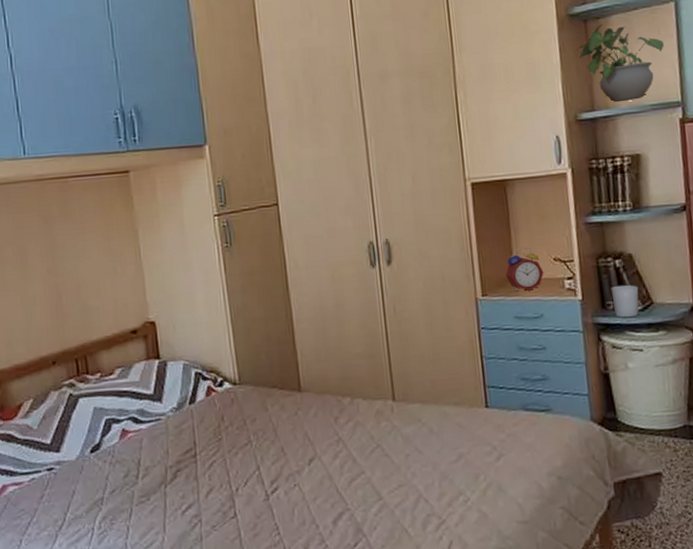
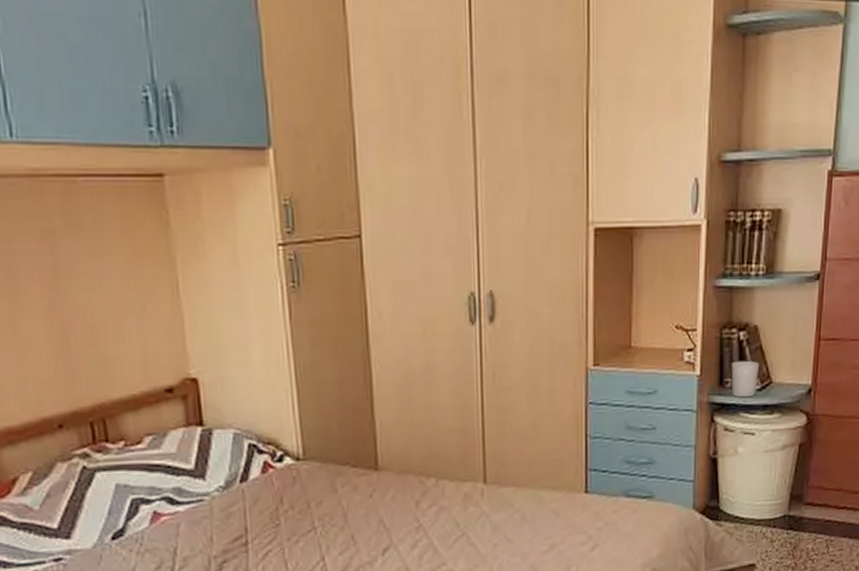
alarm clock: present [506,247,544,292] -> none [622,310,664,362]
potted plant: present [578,24,664,103] -> none [732,42,825,144]

